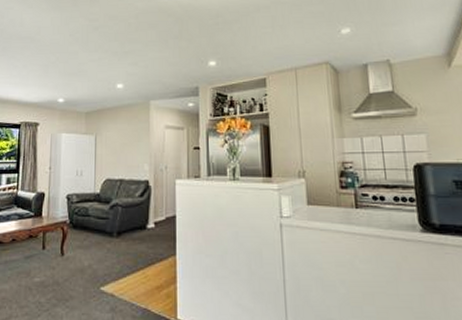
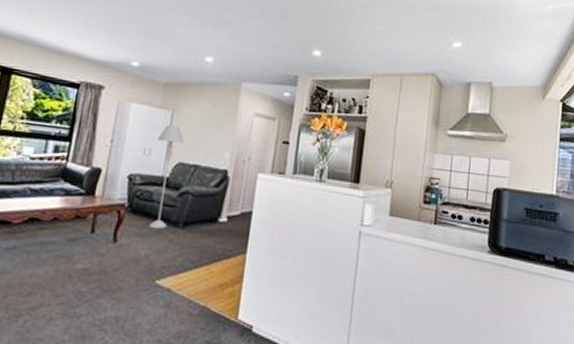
floor lamp: none [86,147,109,241] -> present [149,124,185,230]

